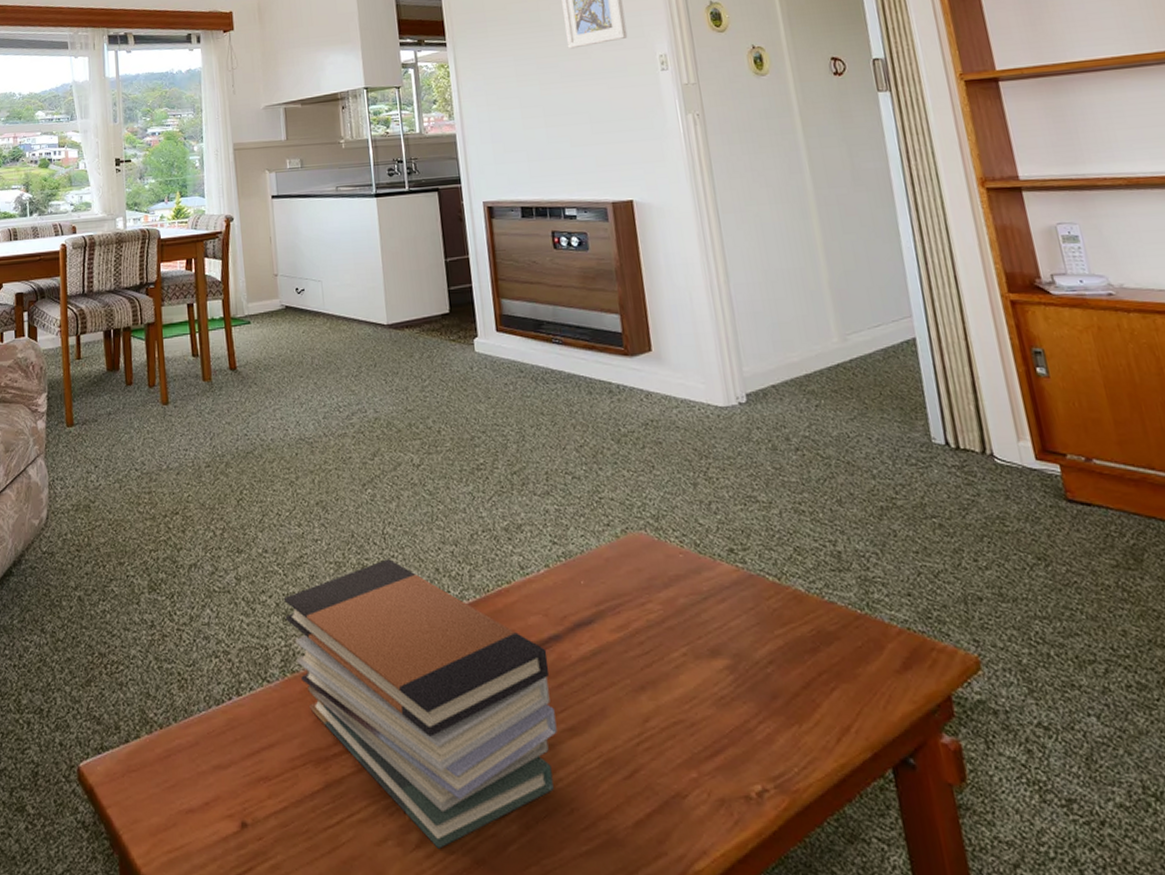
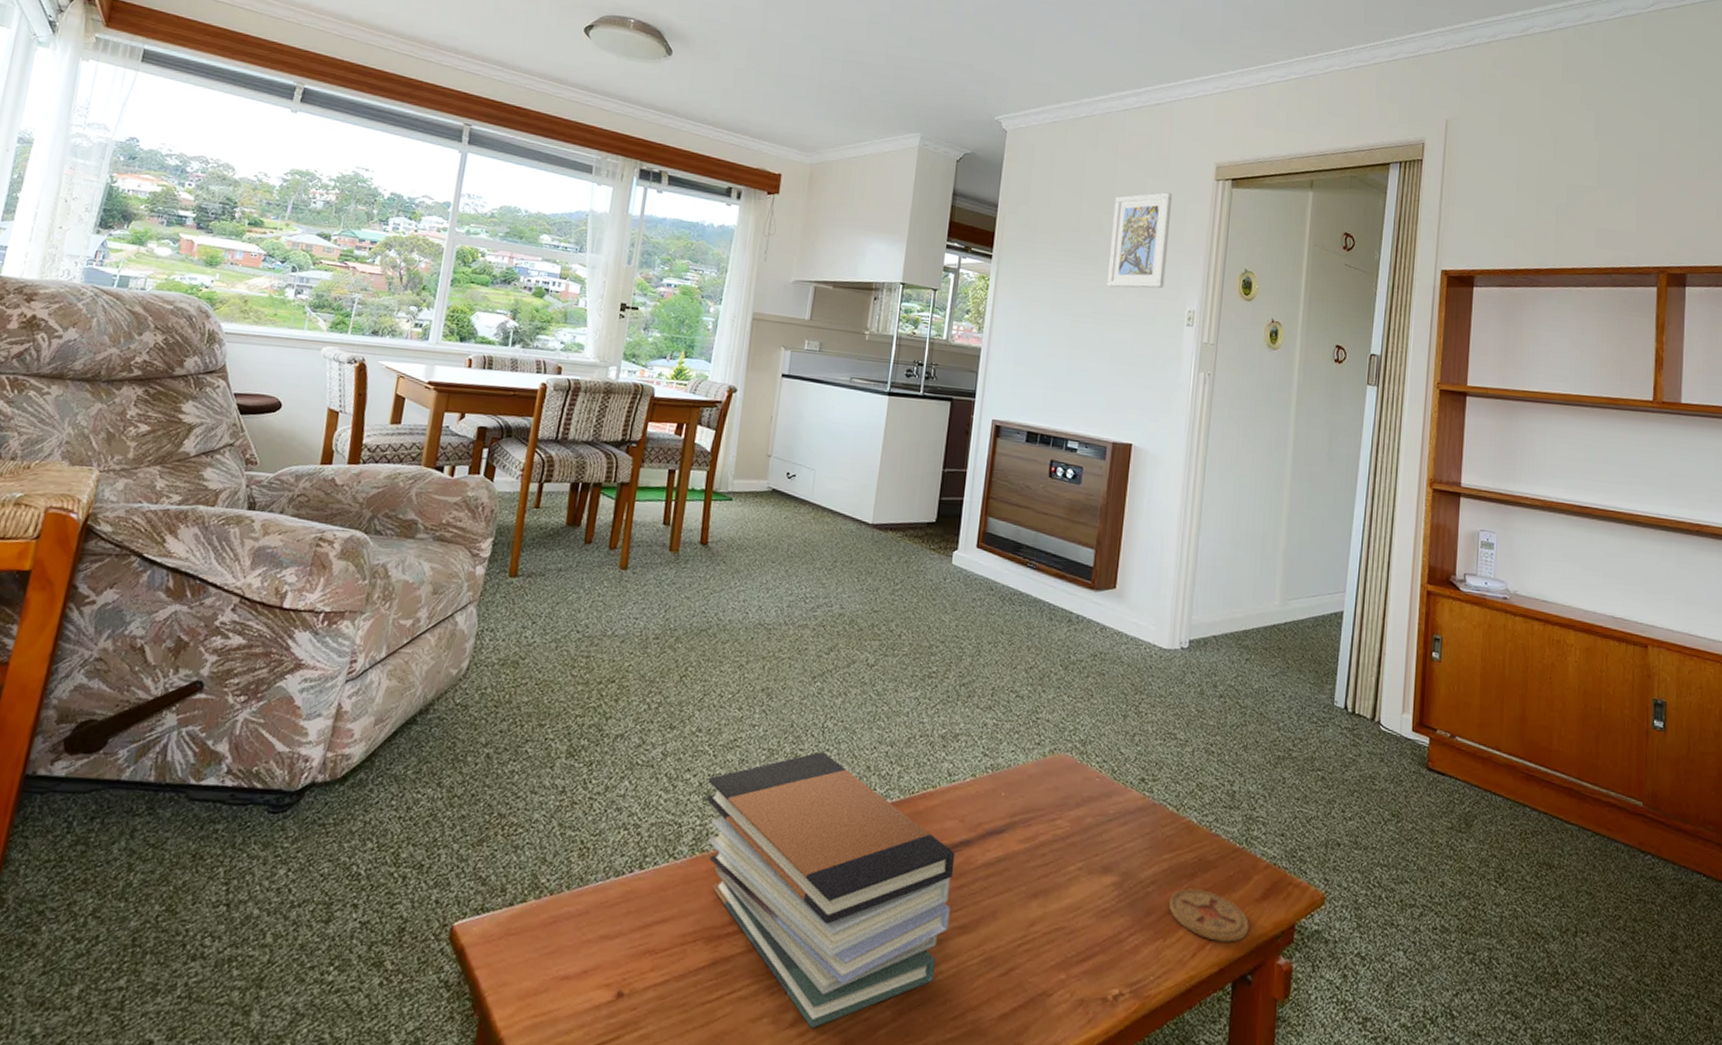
coaster: none [794,663,897,722] -> present [1169,888,1249,943]

